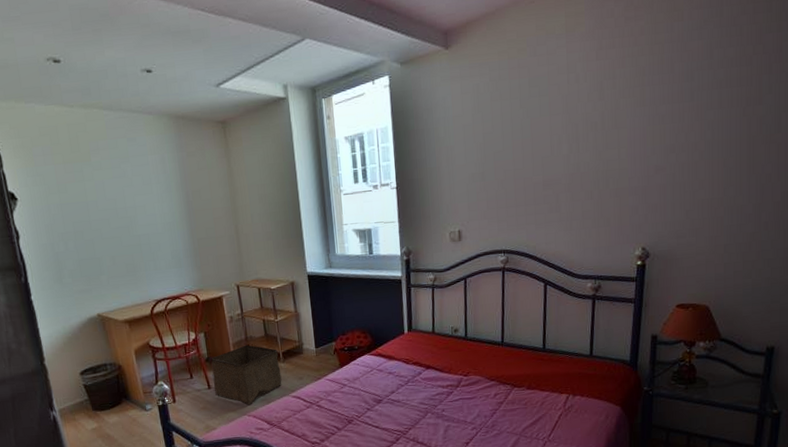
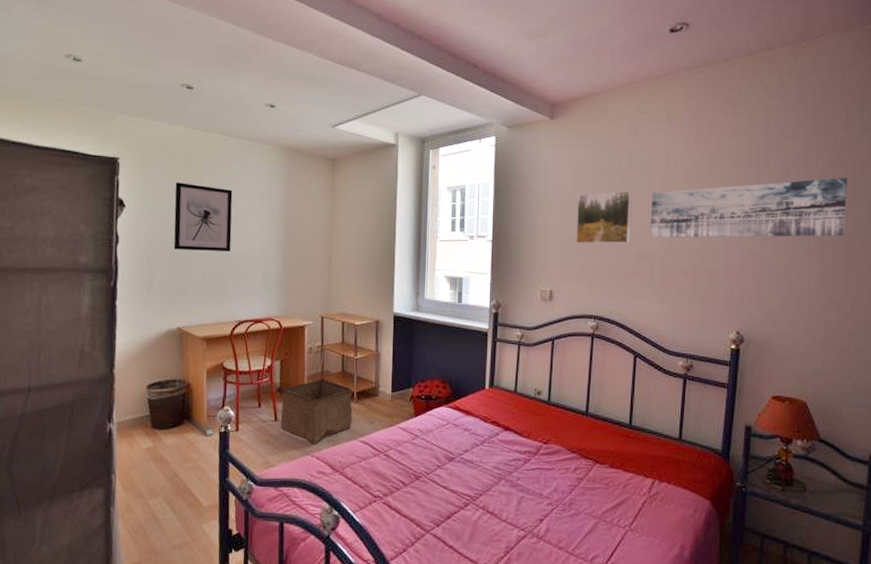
wall art: none [64,167,135,238] -> present [174,182,233,251]
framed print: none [479,117,535,179] -> present [576,190,632,244]
wall art: none [554,75,753,165] -> present [650,177,848,239]

